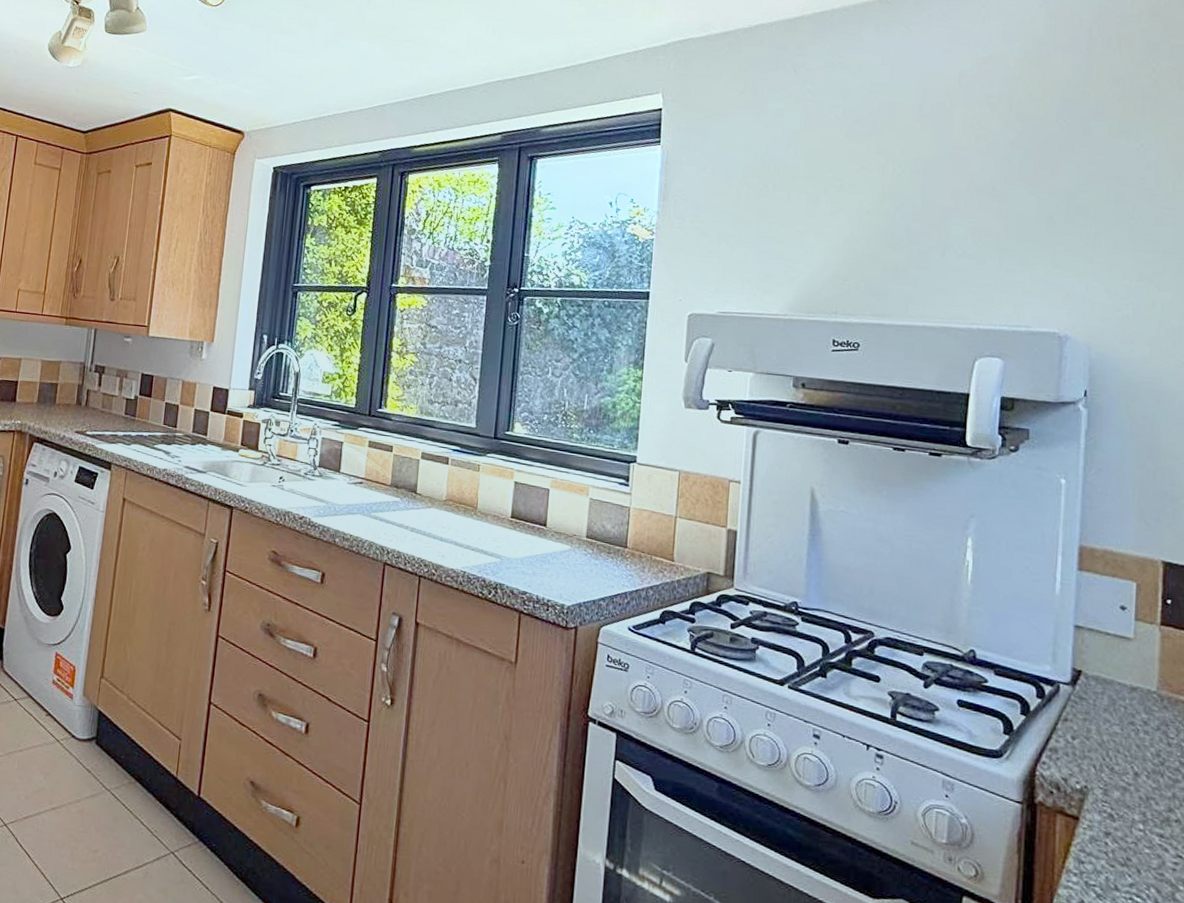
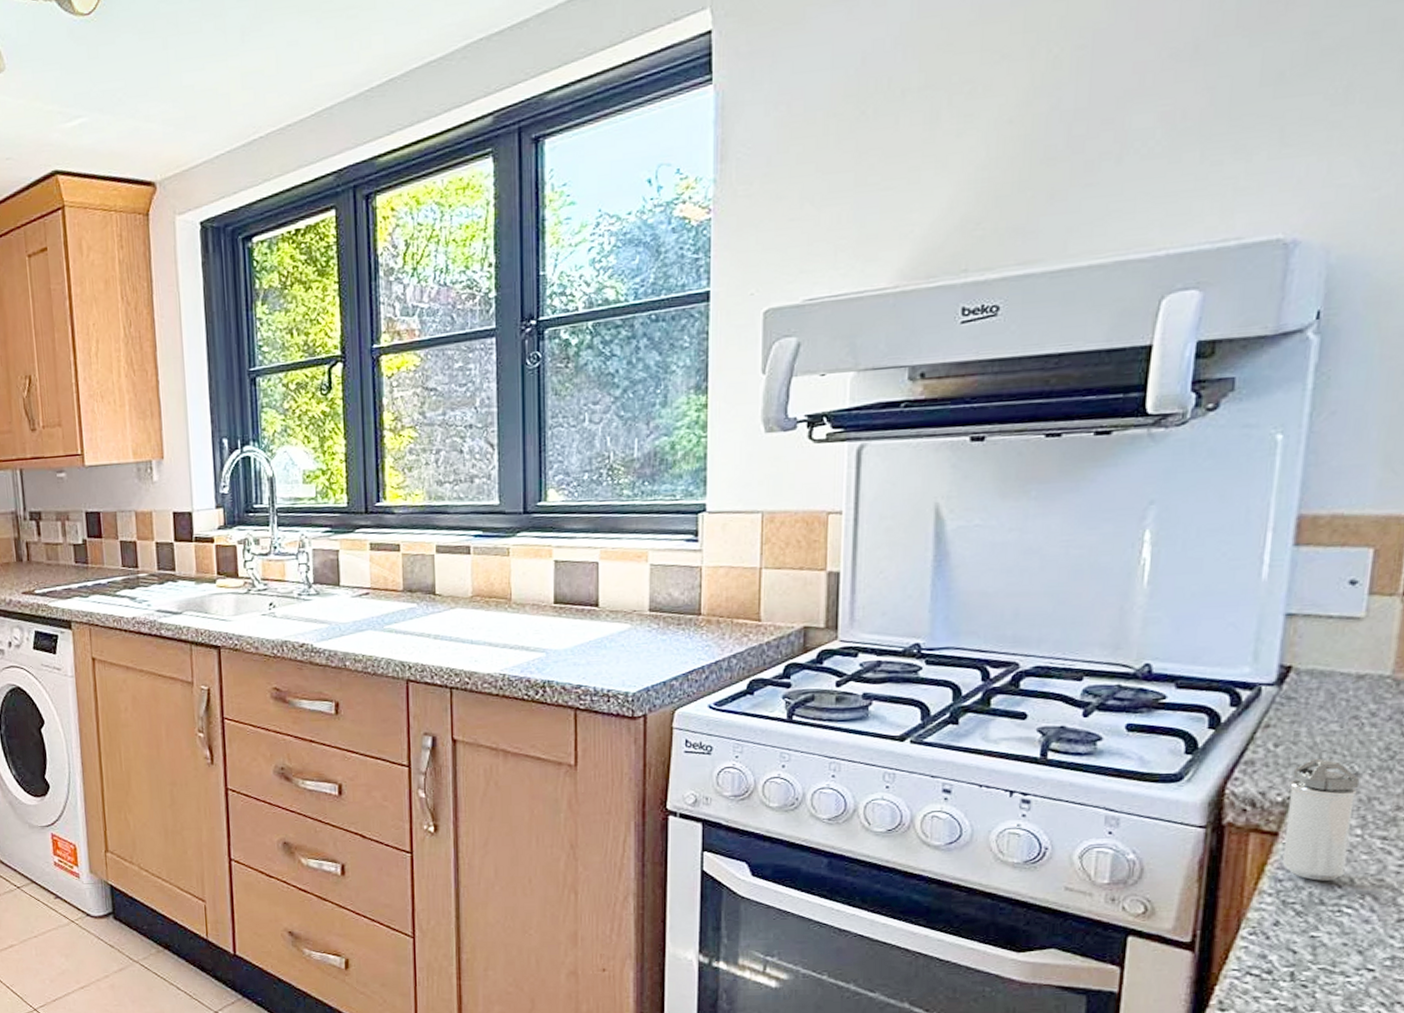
shaker: none [1083,755,1139,869] -> present [1282,759,1360,881]

